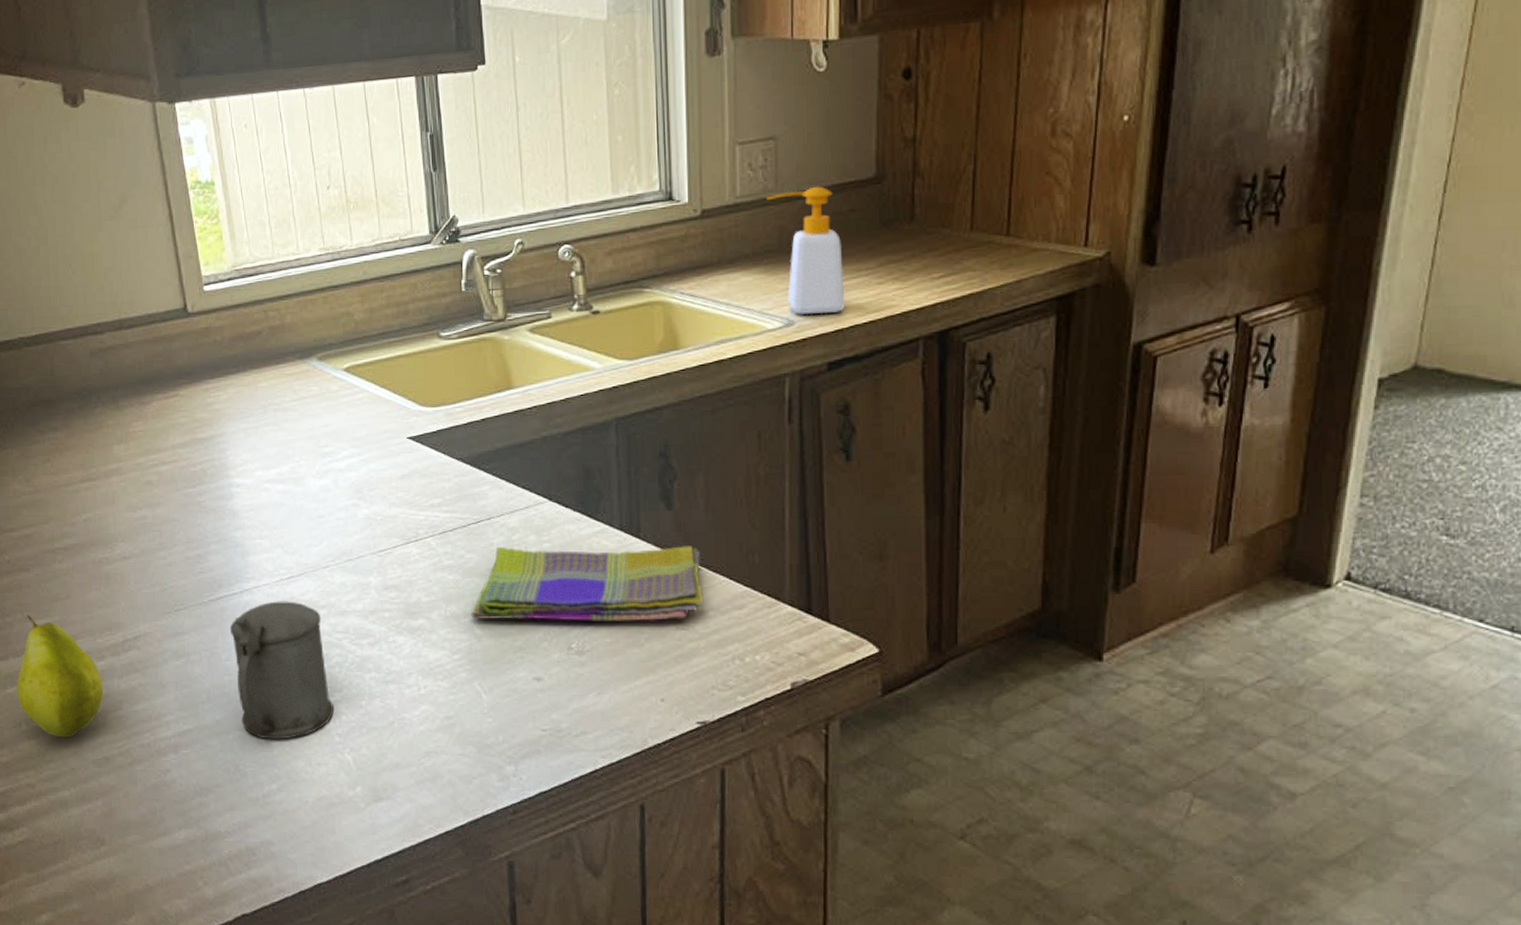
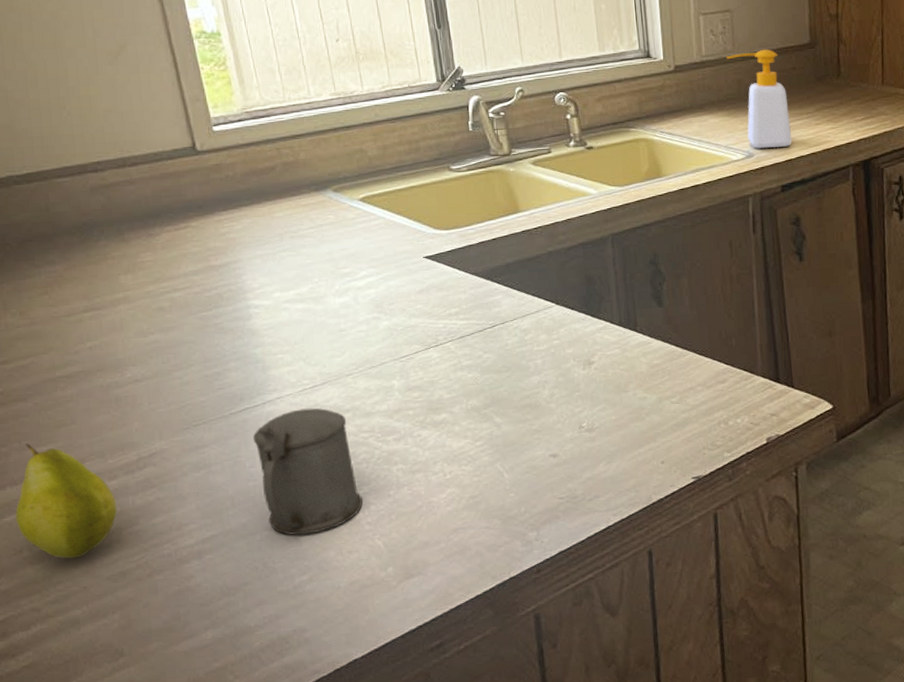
dish towel: present [471,546,703,621] -> none [490,335,692,409]

